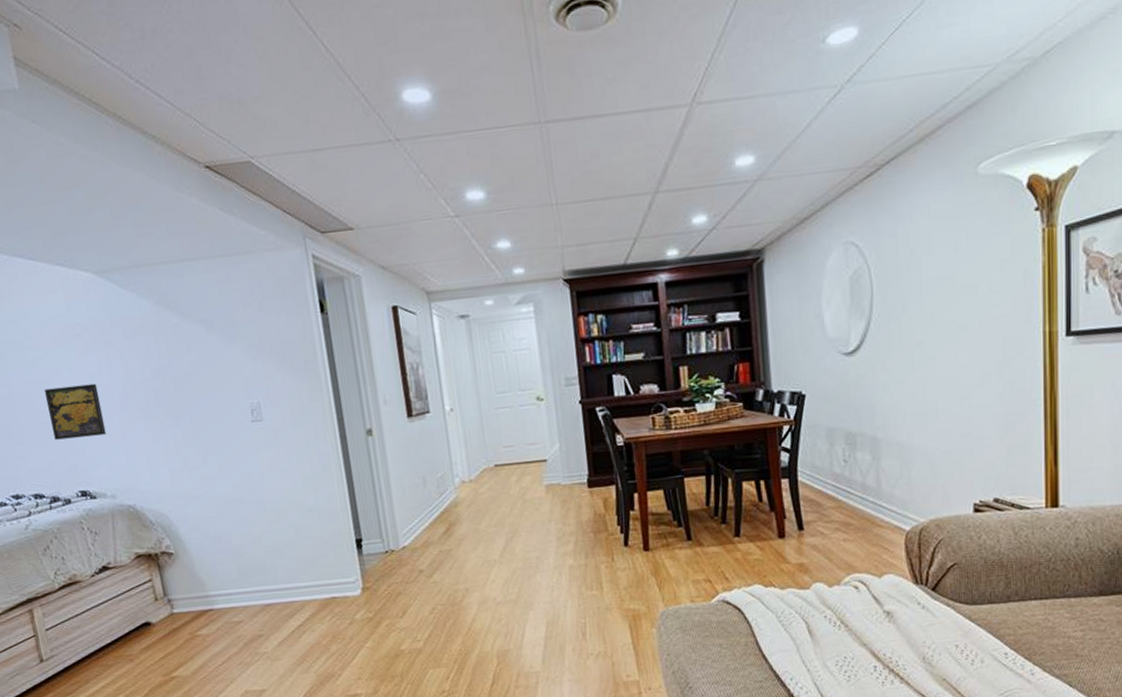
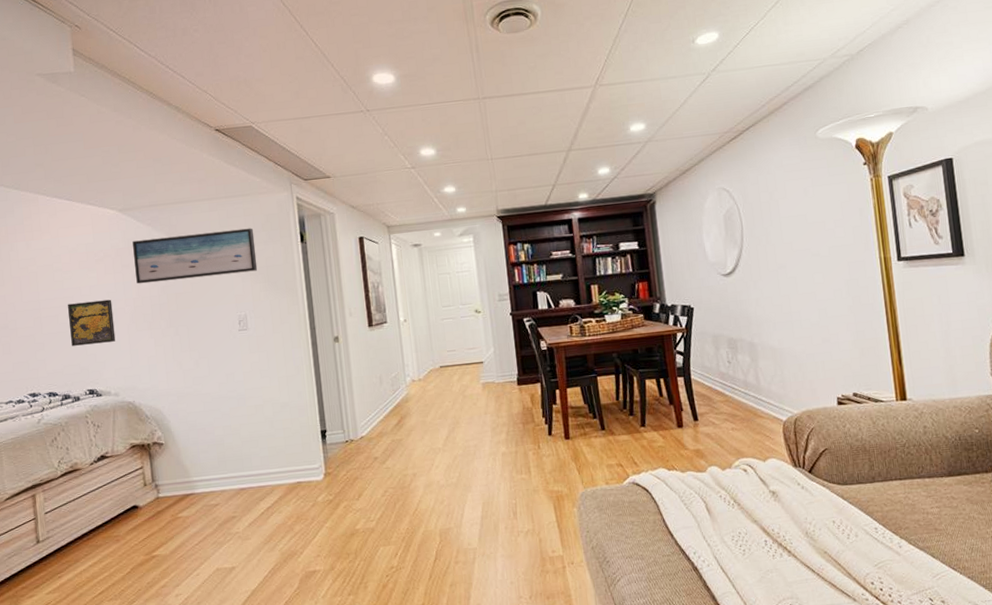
wall art: none [114,294,270,365] -> present [132,228,258,284]

